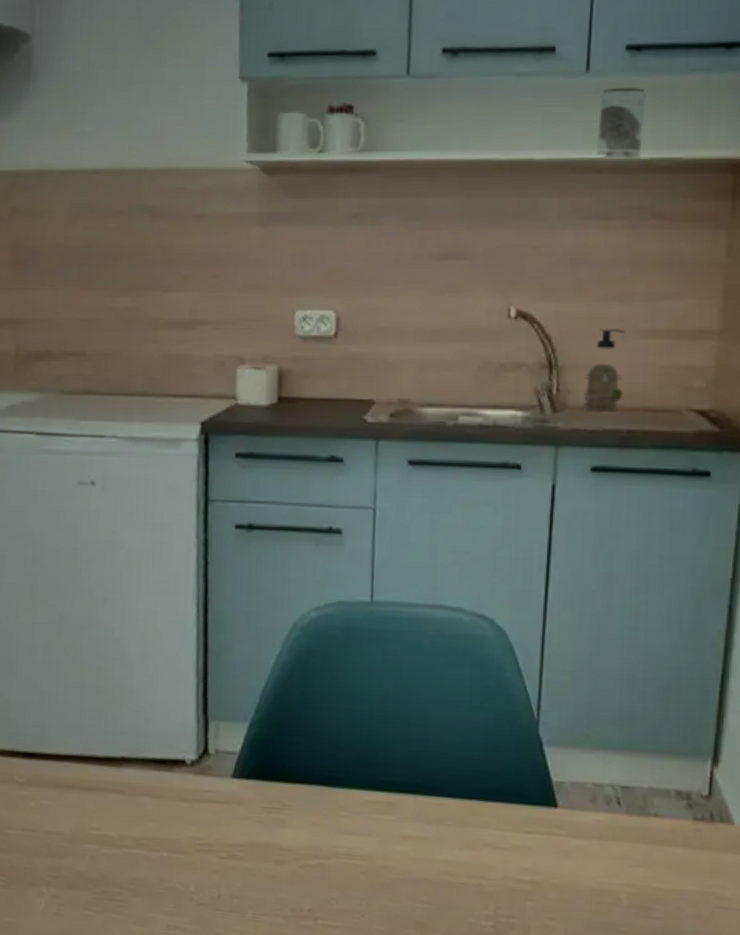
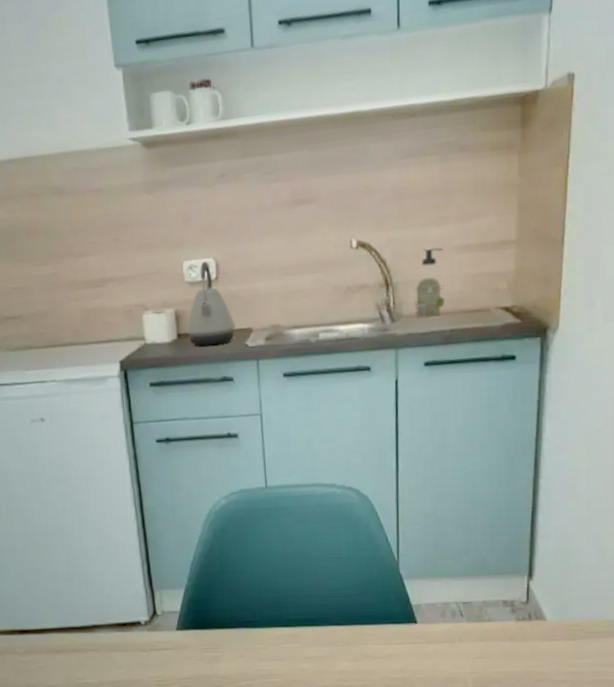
kettle: none [290,313,353,416] -> present [186,261,235,346]
jar: present [596,88,646,160] -> none [410,38,448,105]

